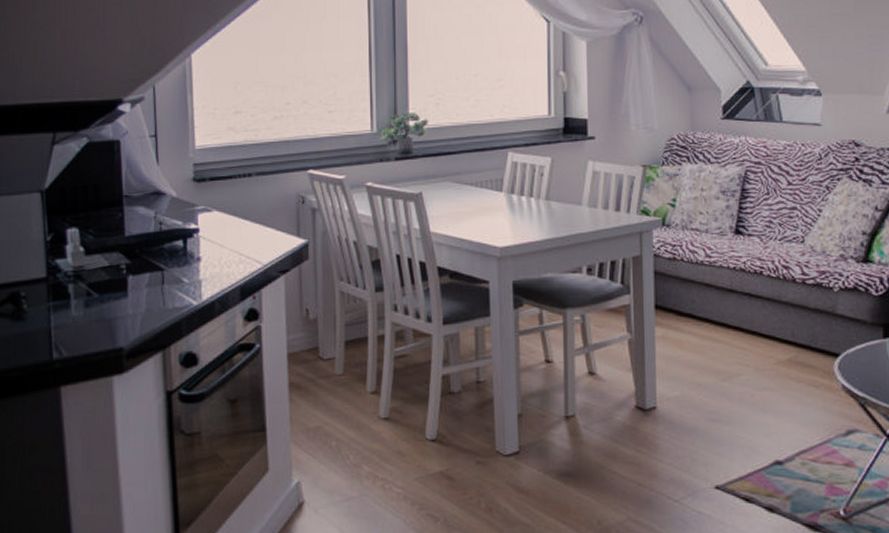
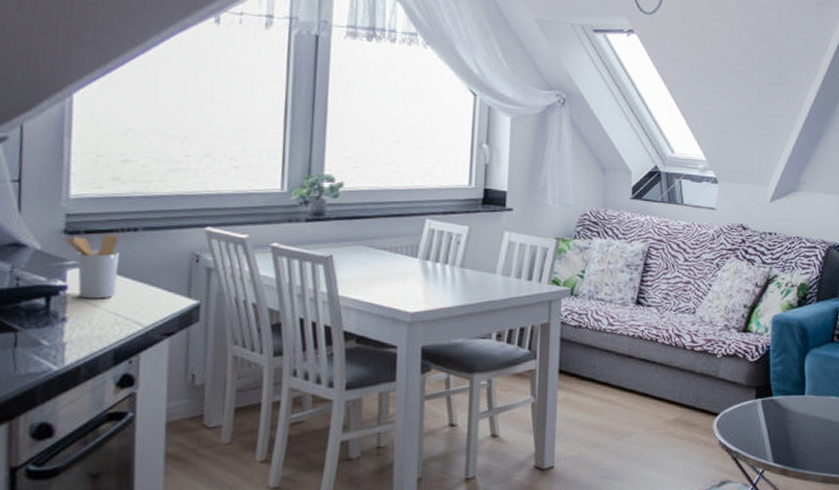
utensil holder: none [191,180,239,240] -> present [61,234,120,299]

